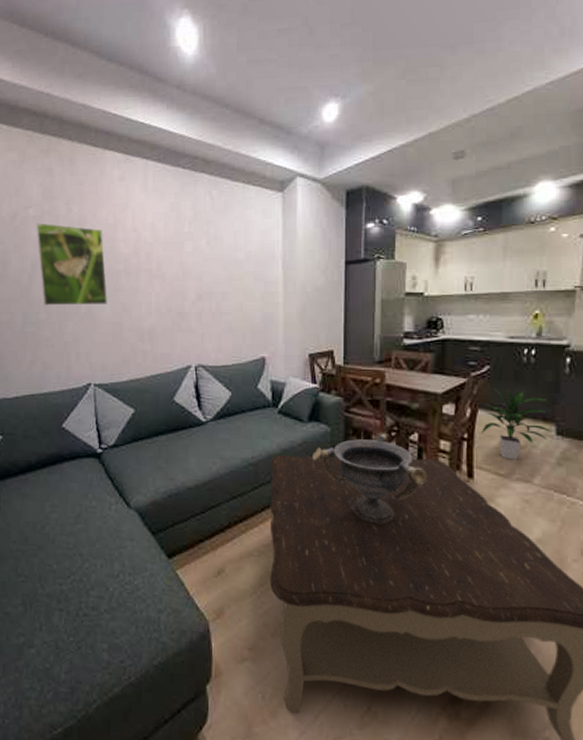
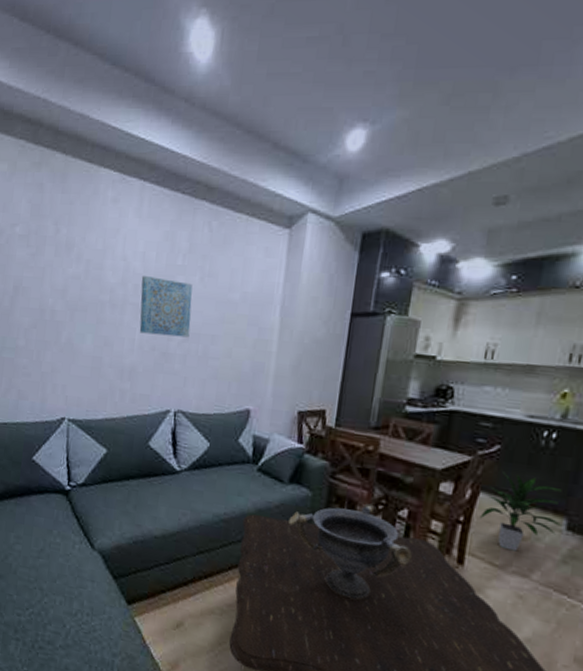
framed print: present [36,223,108,306] -> none [21,242,91,337]
wall art: none [152,243,202,297] -> present [139,275,193,338]

